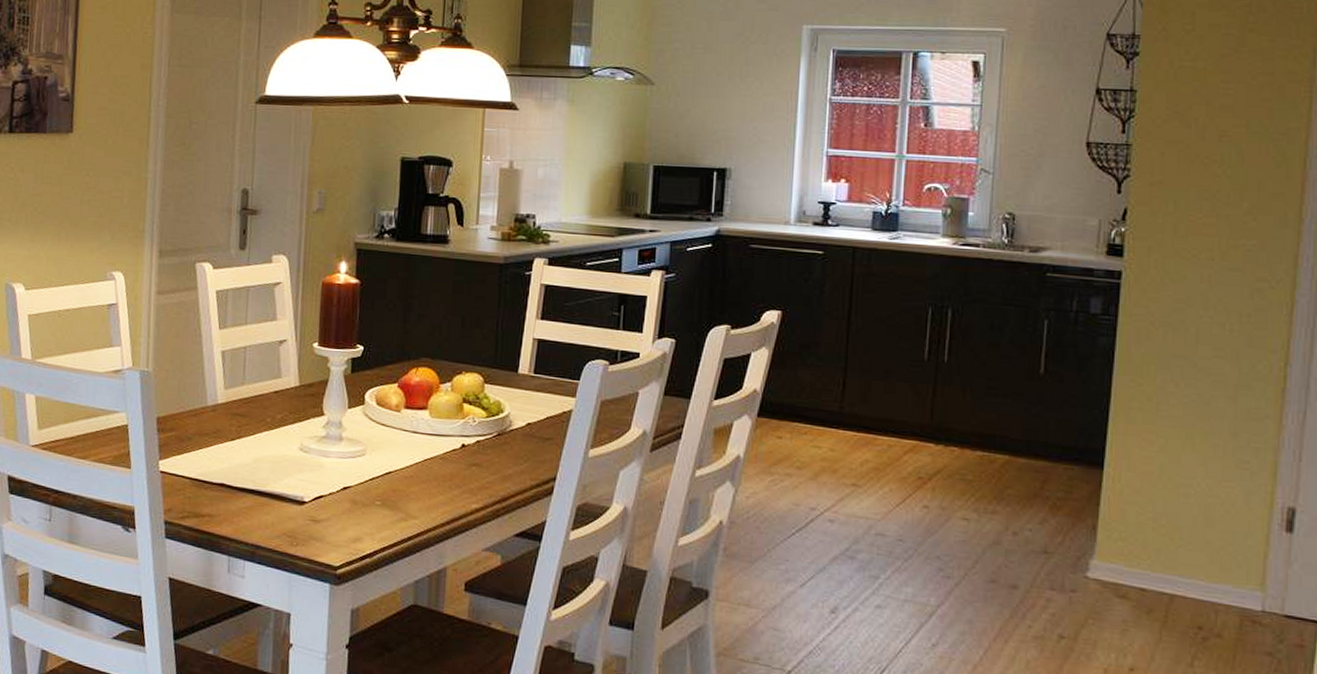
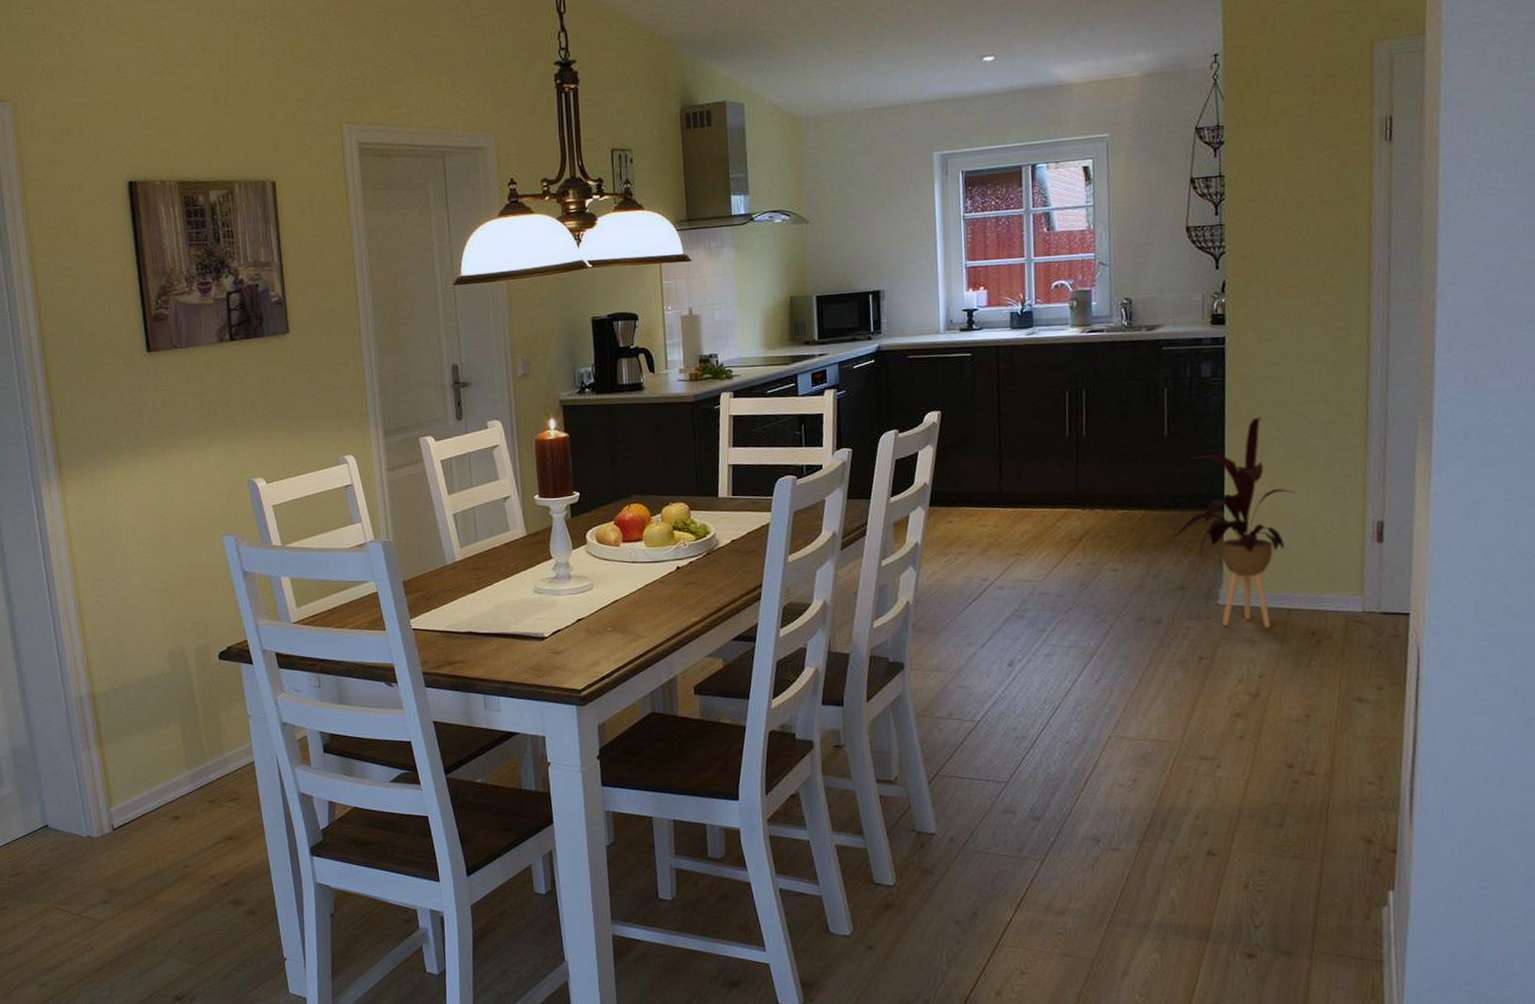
house plant: none [1040,367,1191,613] -> present [1173,417,1296,628]

